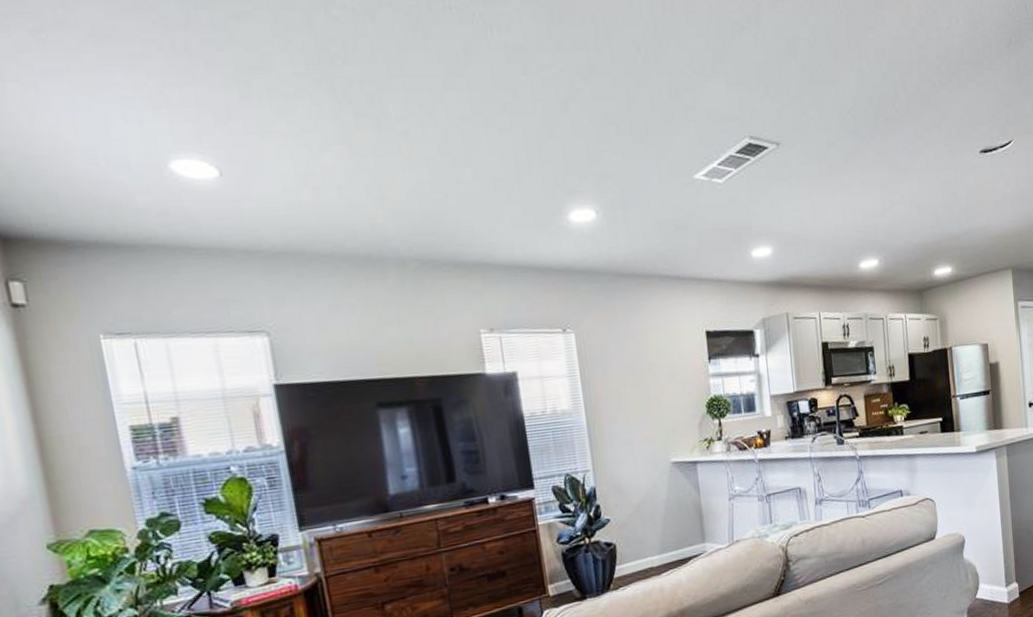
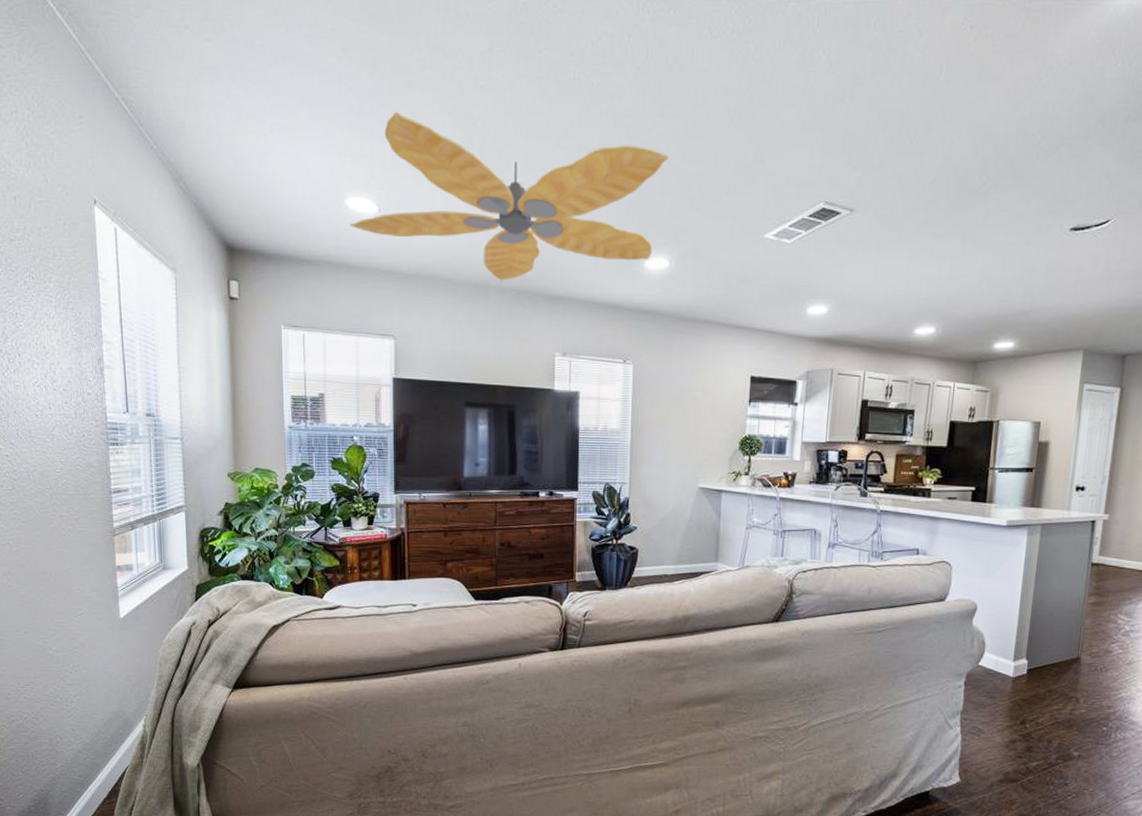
ceiling fan: none [181,49,577,251] -> present [350,111,669,281]

